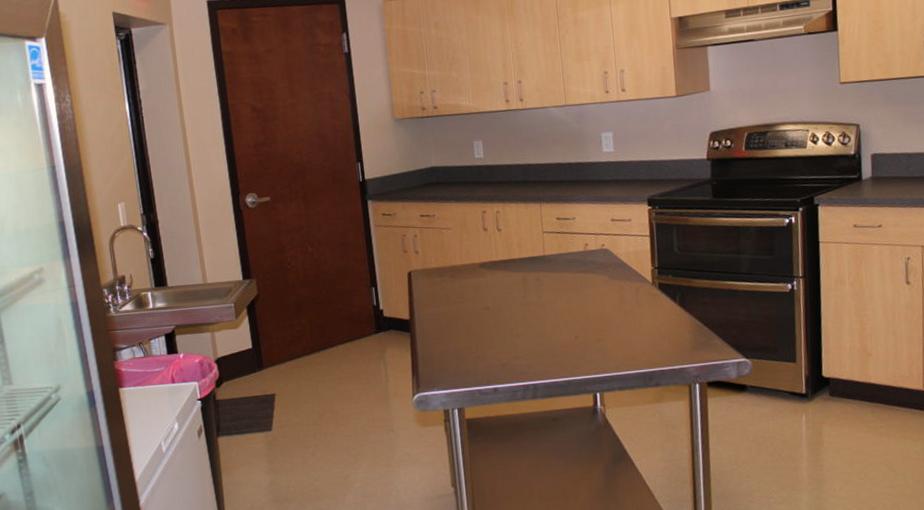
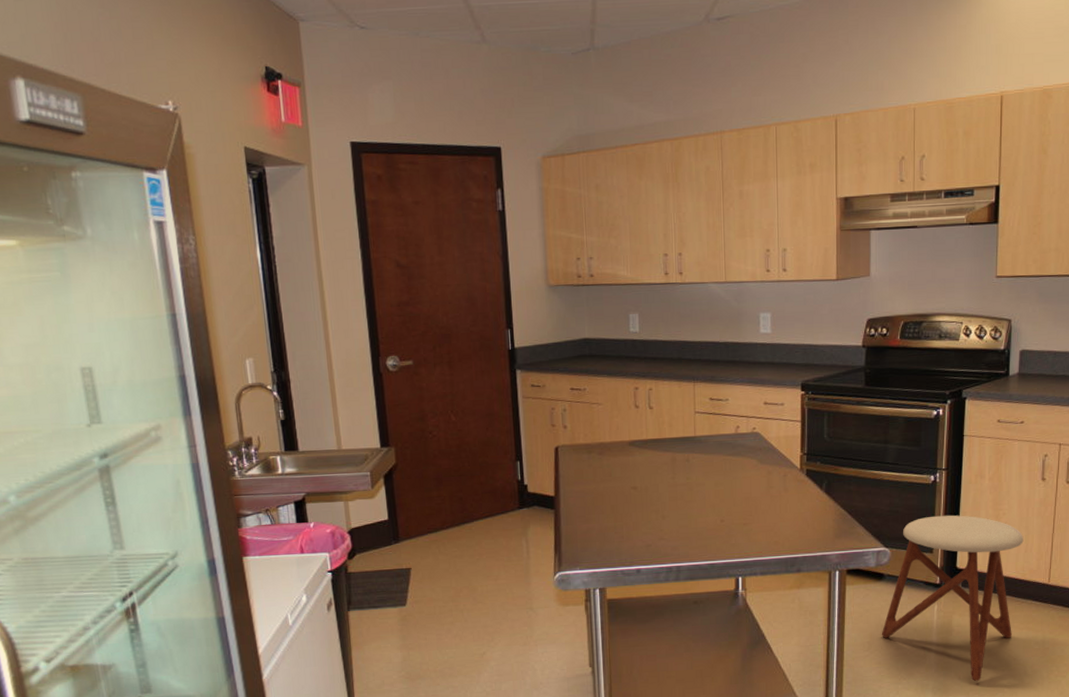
stool: none [748,322,892,494] -> present [882,515,1024,682]

